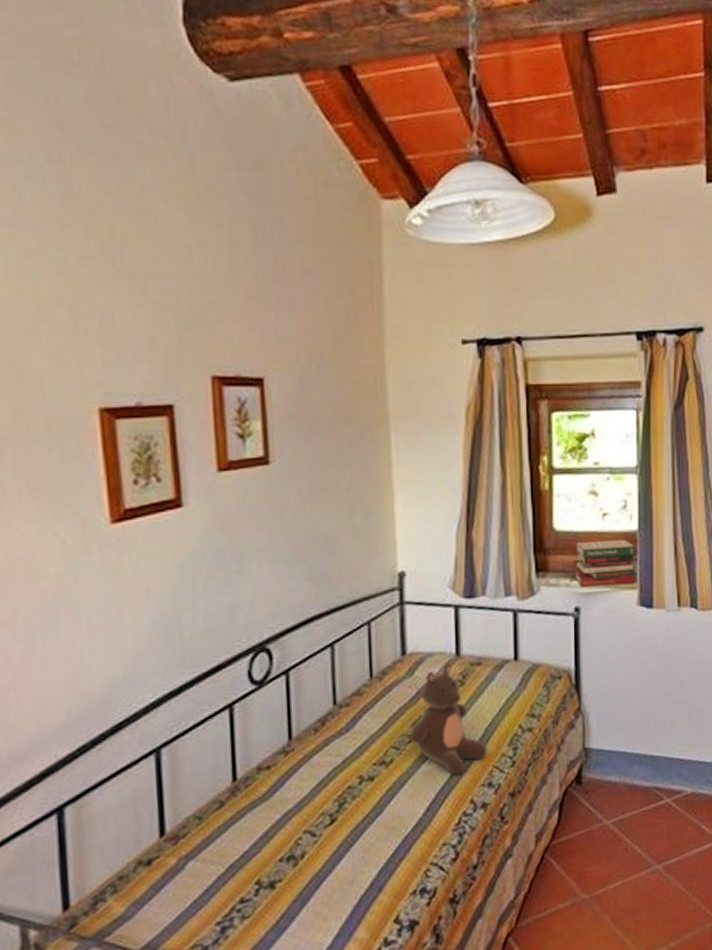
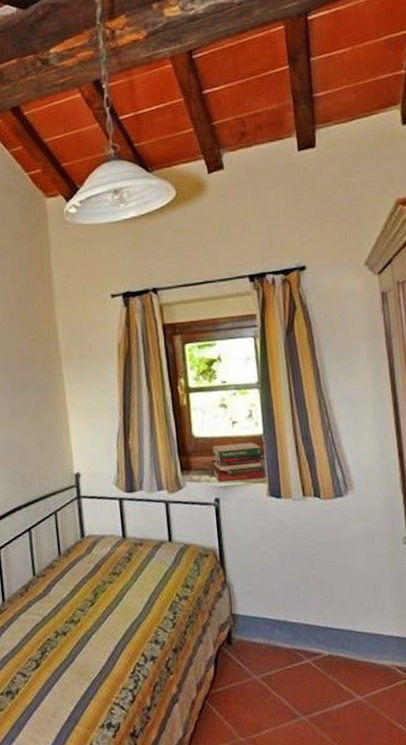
teddy bear: present [410,663,487,775] -> none [92,544,153,633]

